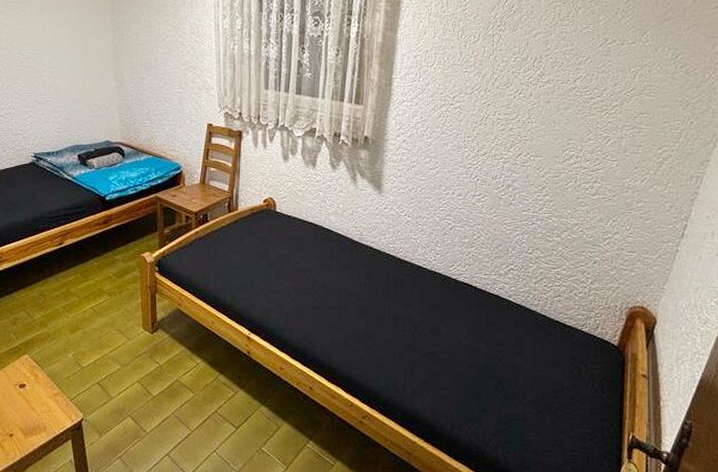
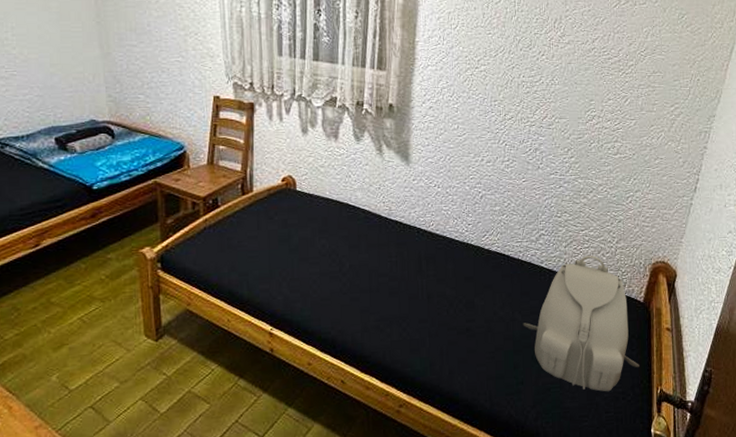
backpack: none [487,294,610,431] -> present [523,255,639,392]

